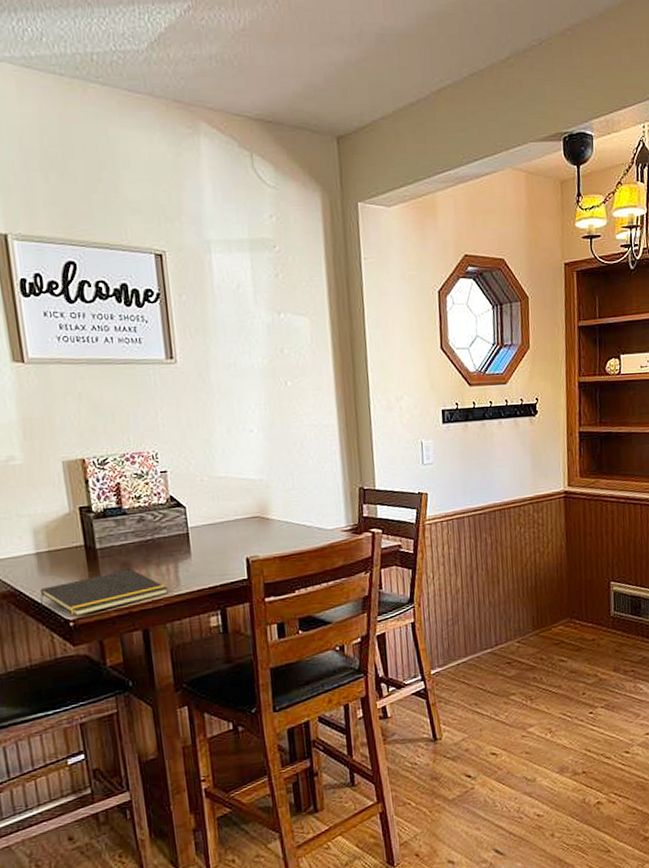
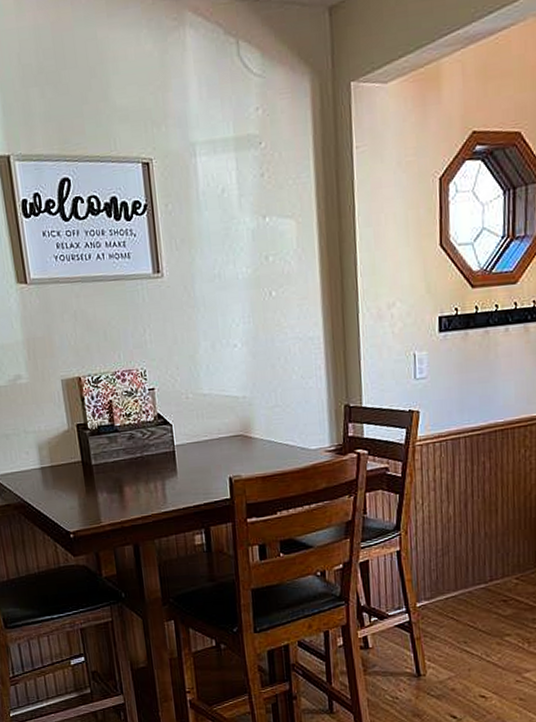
notepad: present [40,569,168,617] -> none [45,485,156,529]

